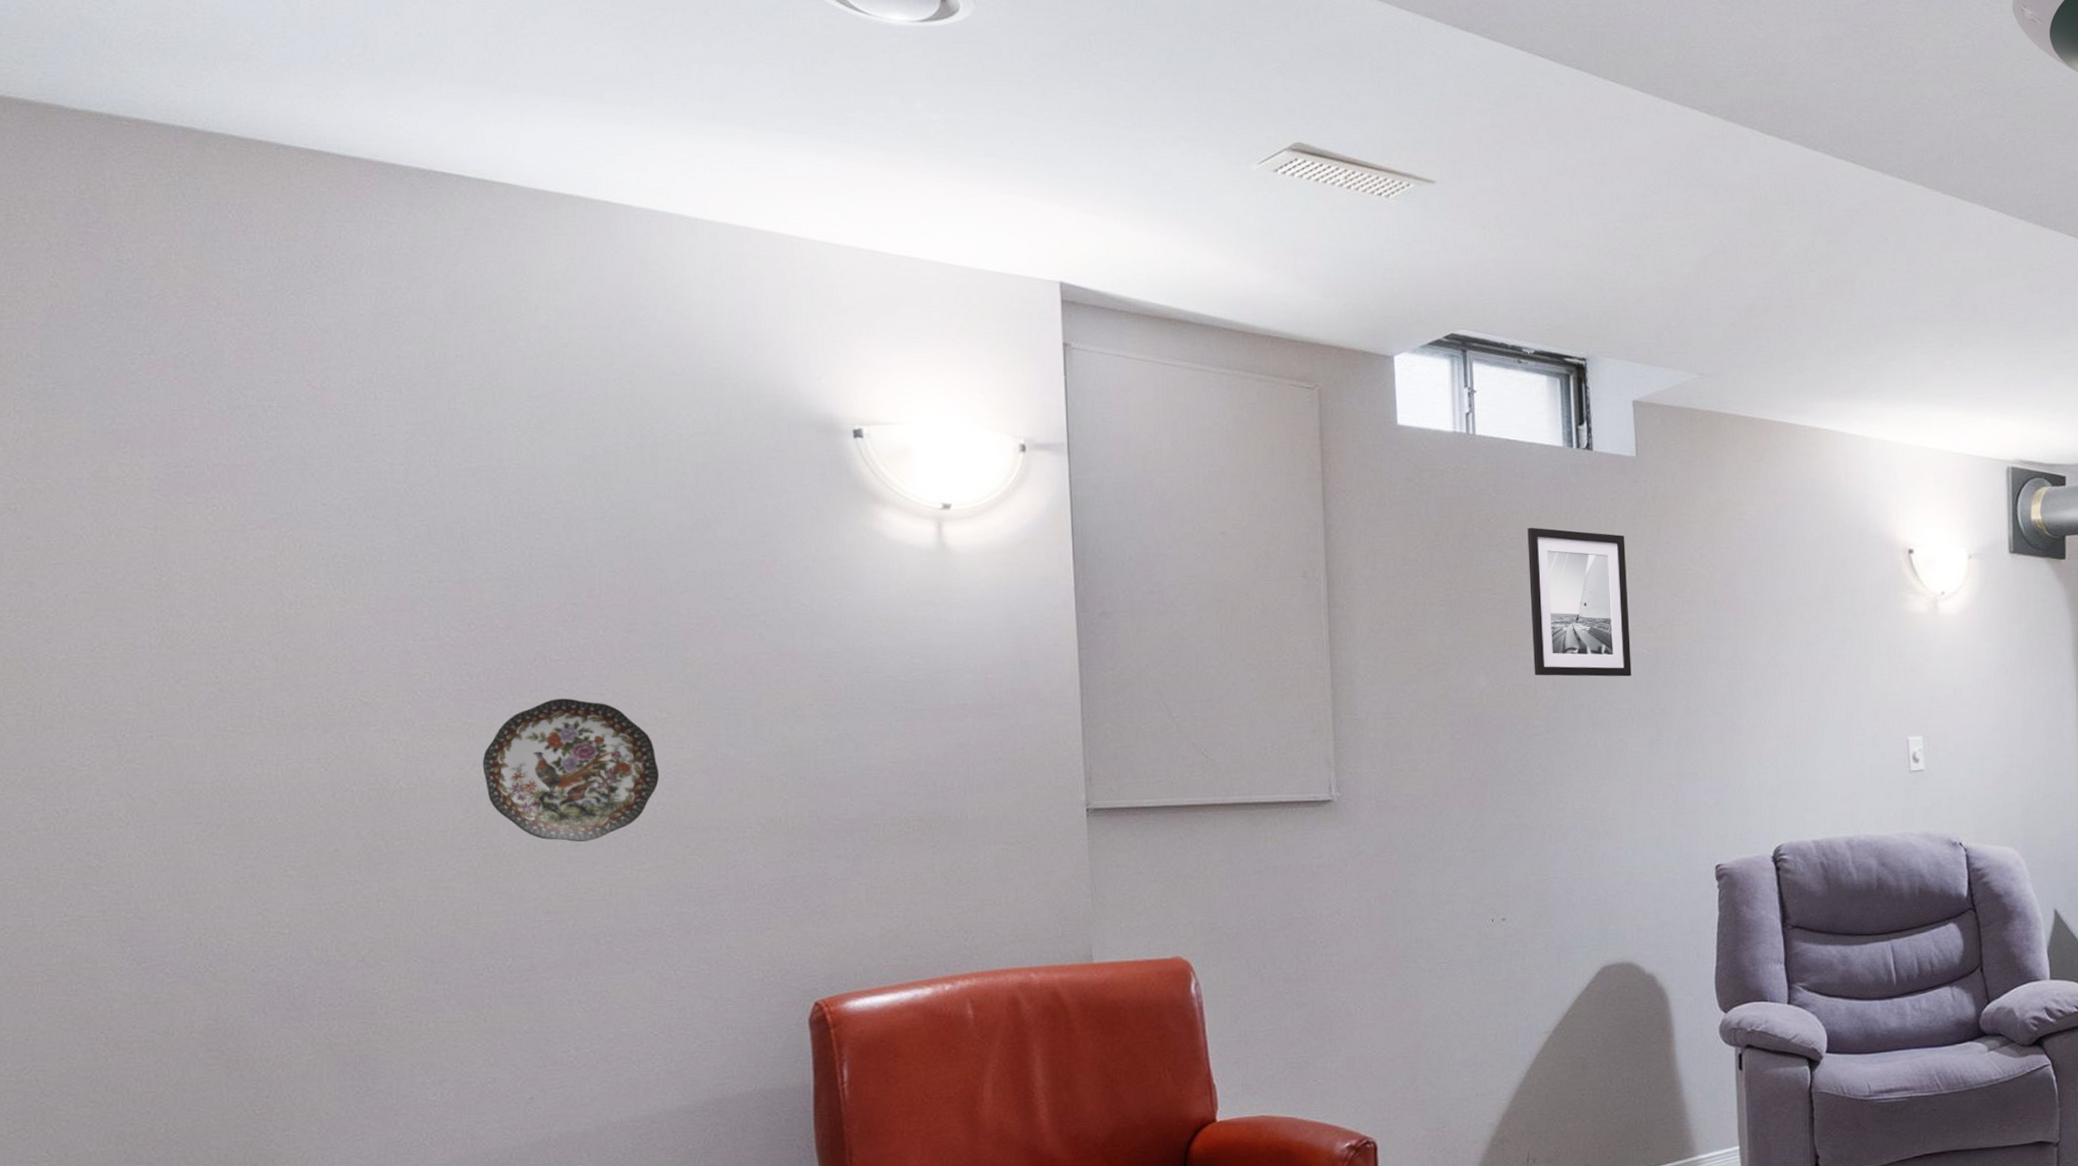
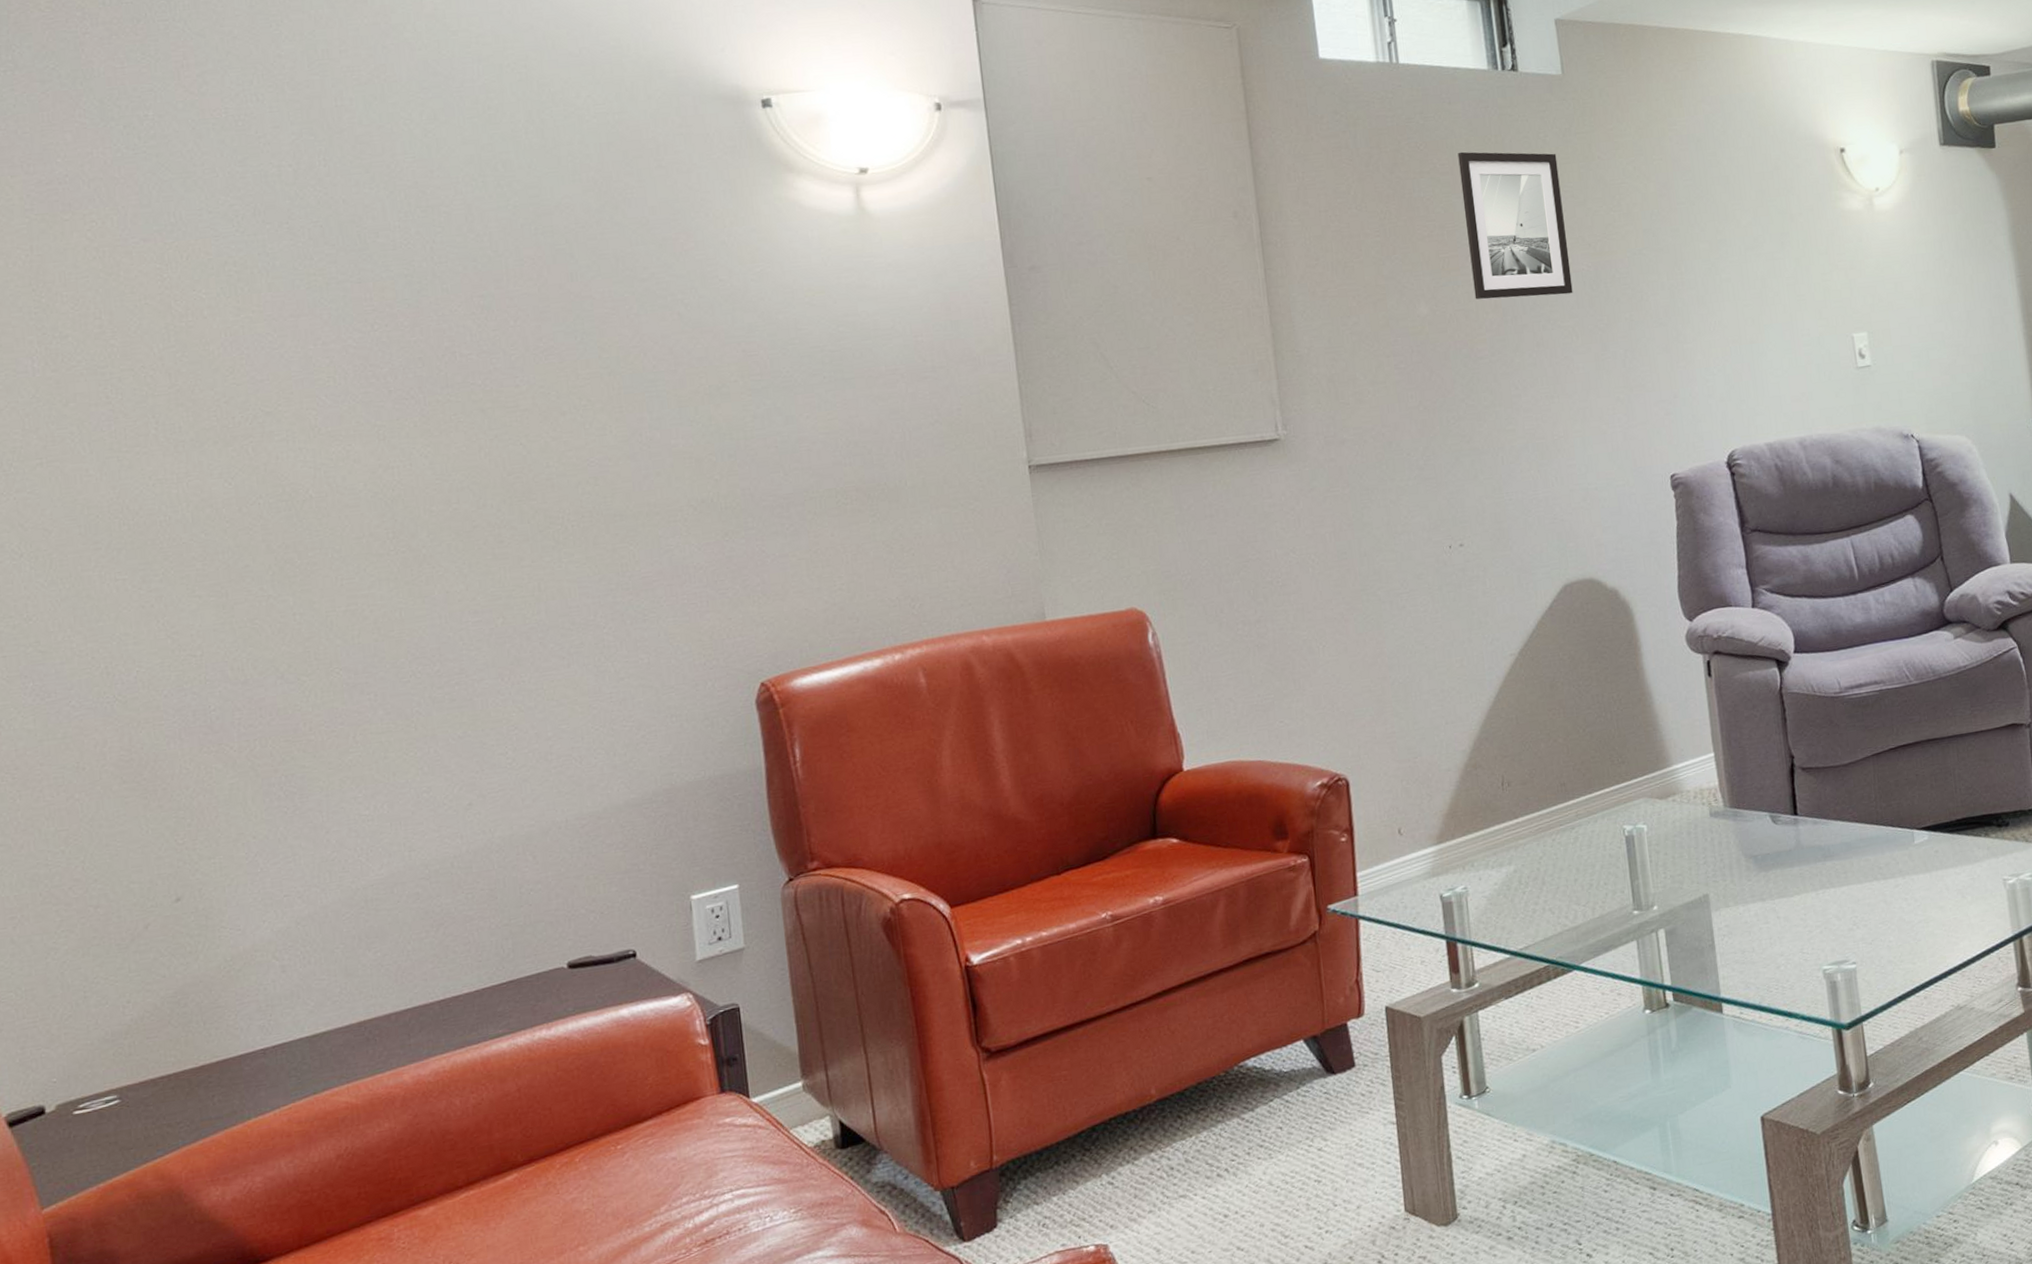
decorative plate: present [482,698,659,842] -> none [395,392,583,539]

